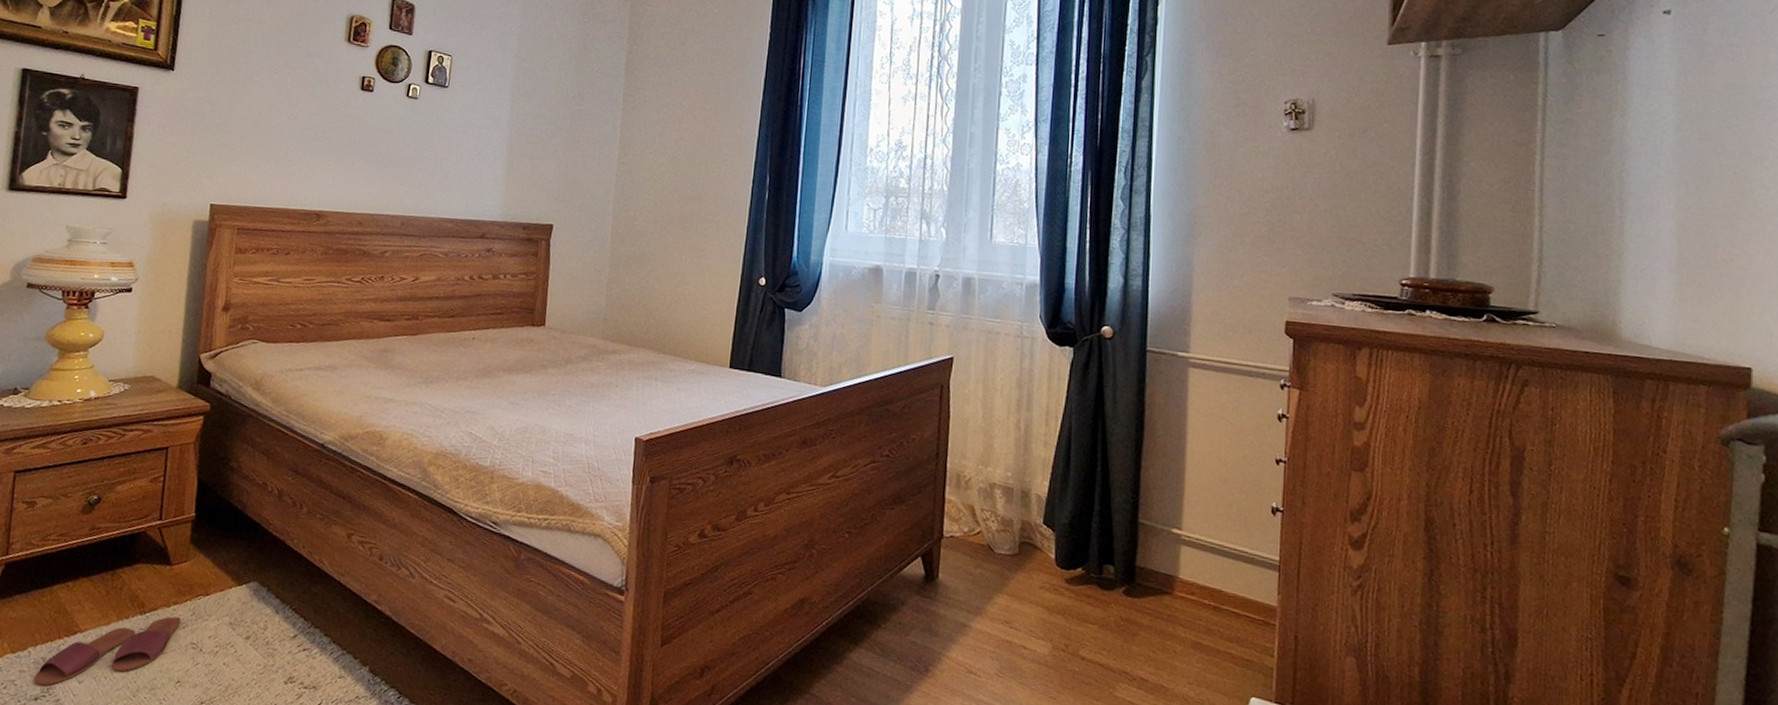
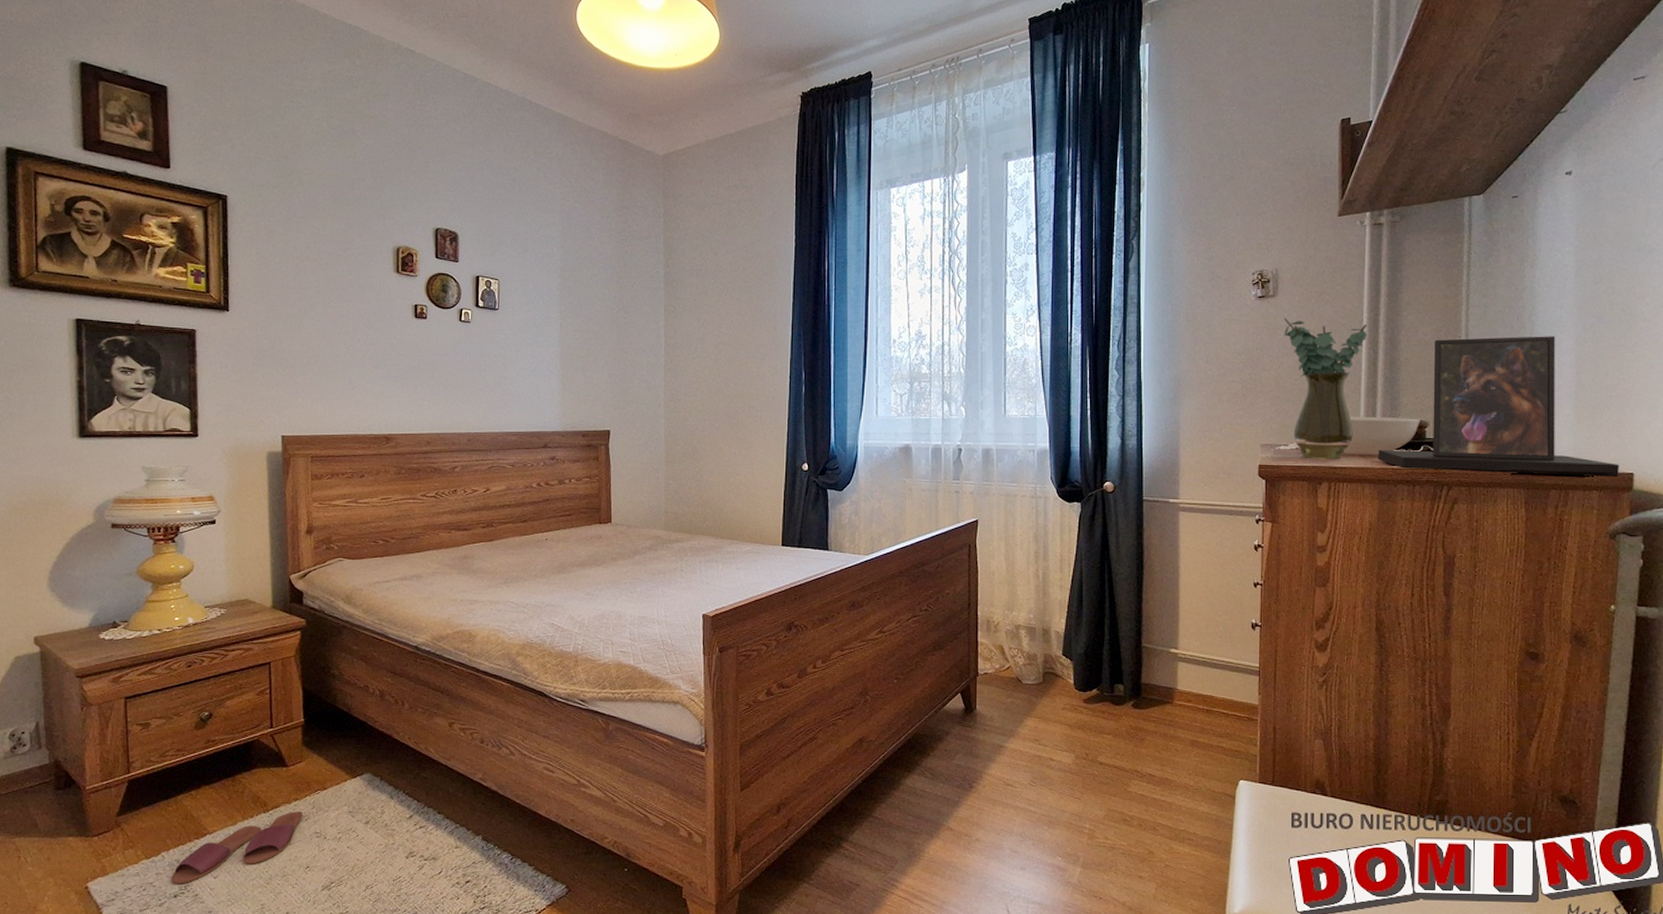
vase: none [1320,155,1420,323] -> present [1284,318,1367,460]
bowl: none [1388,274,1483,321] -> present [1343,417,1420,456]
photo frame: none [1430,191,1734,372] -> present [1378,336,1620,477]

